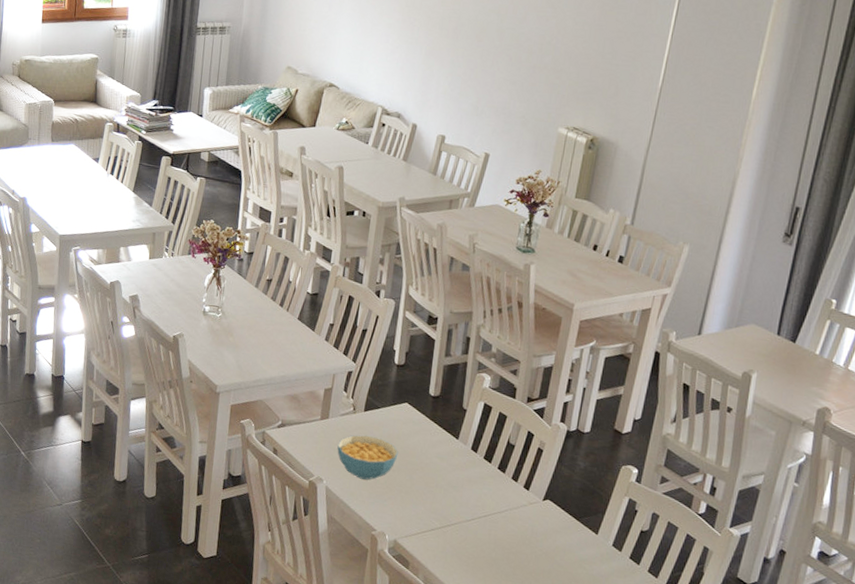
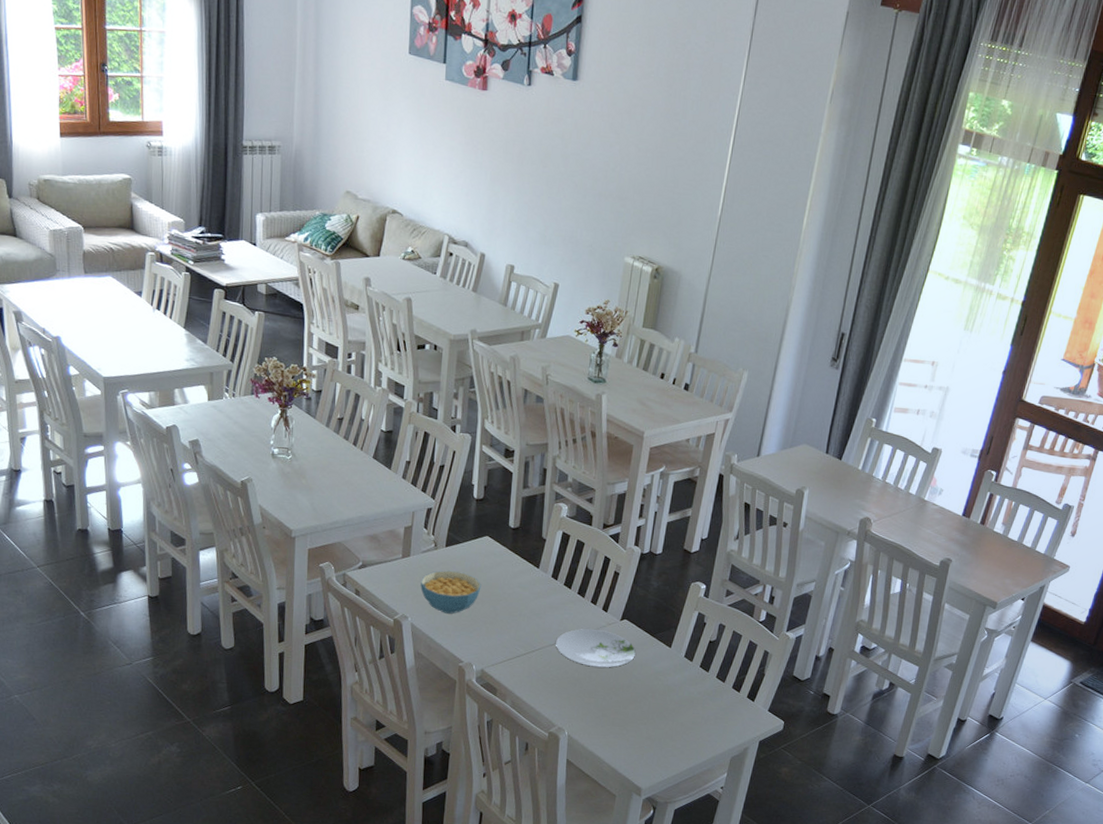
plate: none [473,506,559,551] -> present [556,628,636,668]

